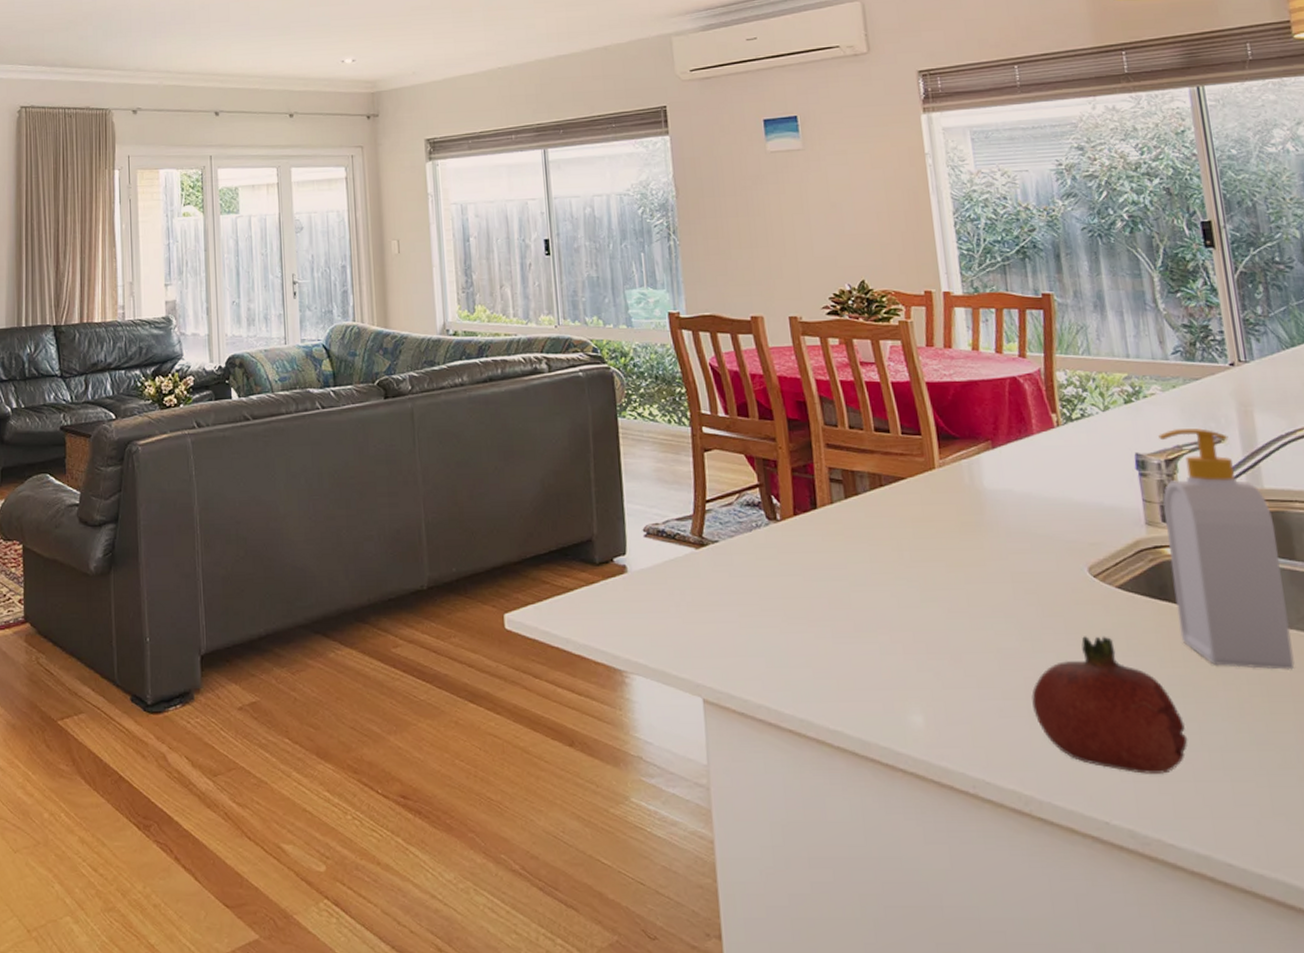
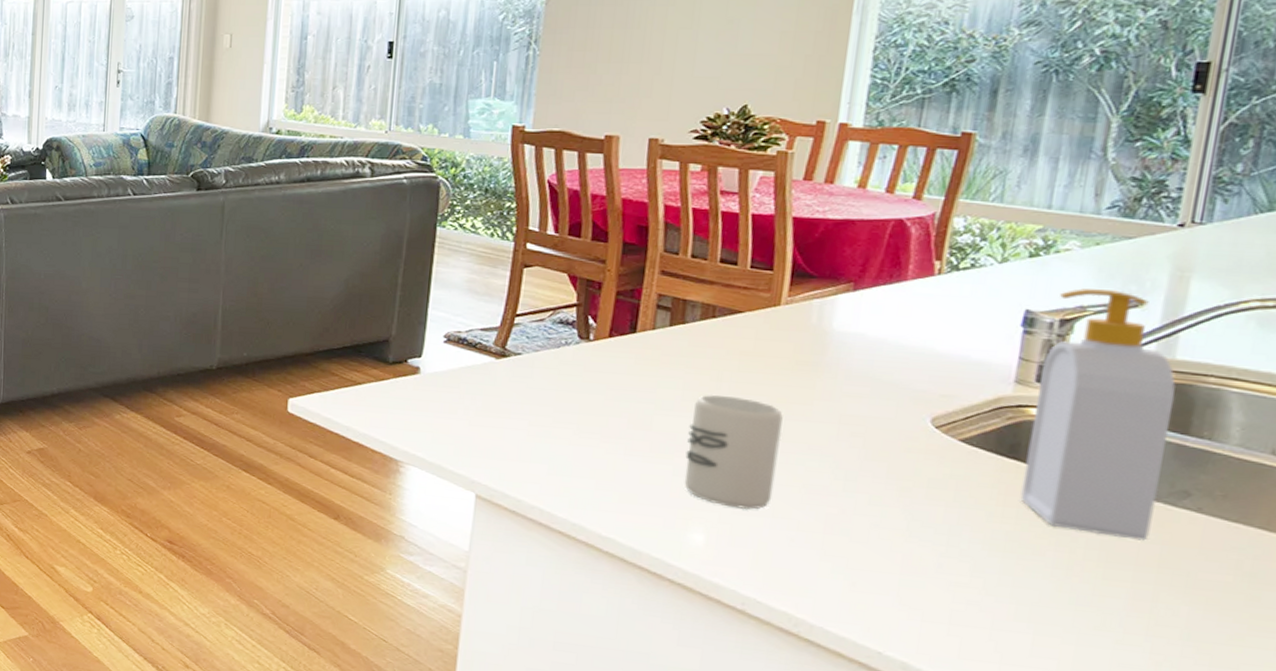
cup: none [884,565,974,682] -> present [684,395,783,510]
fruit: present [1031,636,1188,774] -> none [827,483,998,618]

